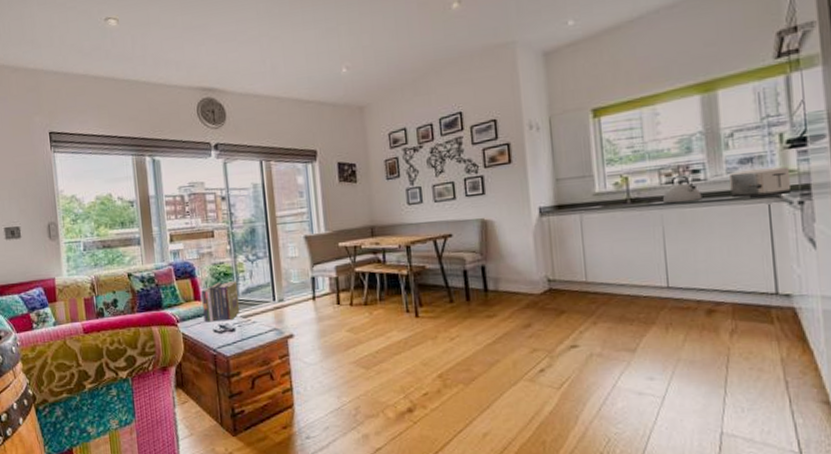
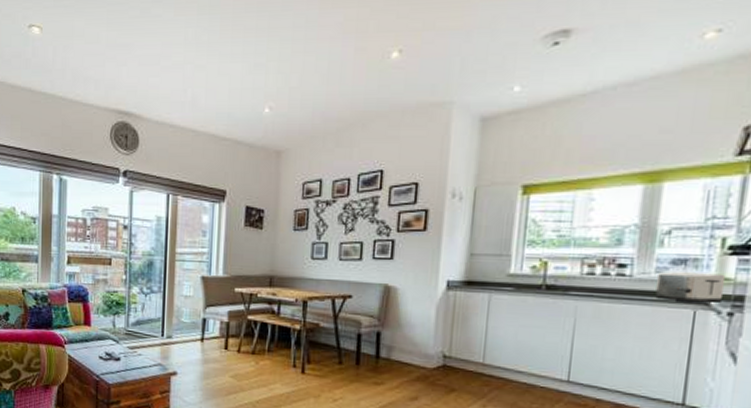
books: present [201,281,240,322] -> none [91,310,129,350]
kettle: present [662,175,702,203] -> none [579,267,624,296]

